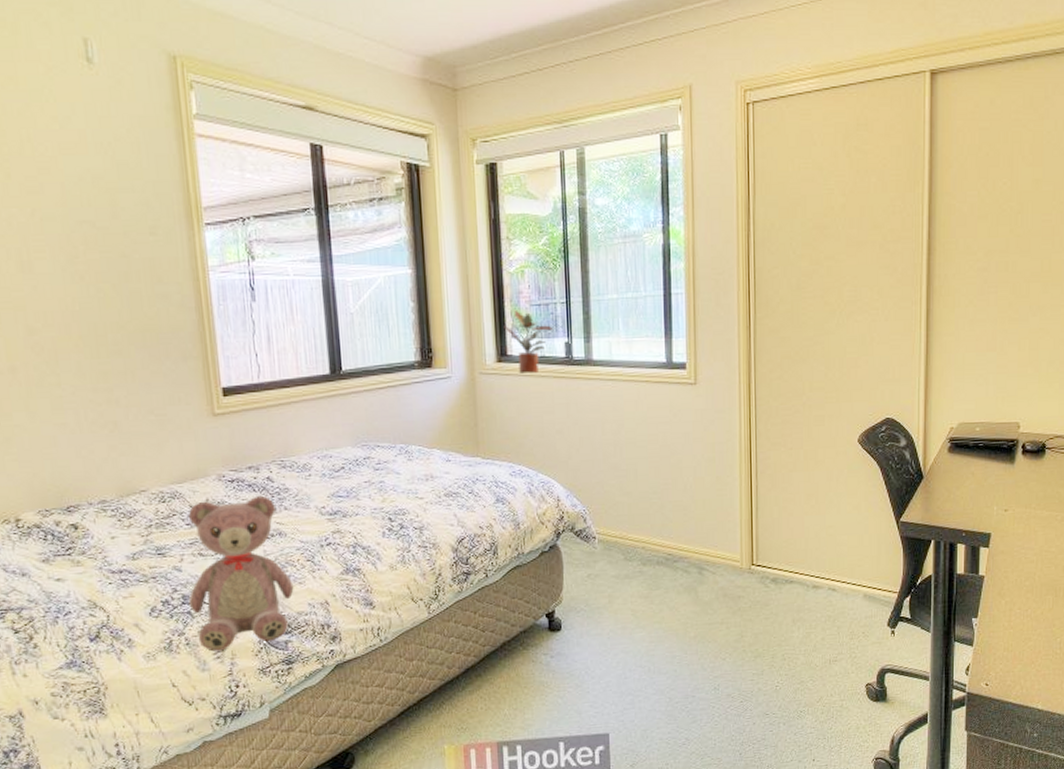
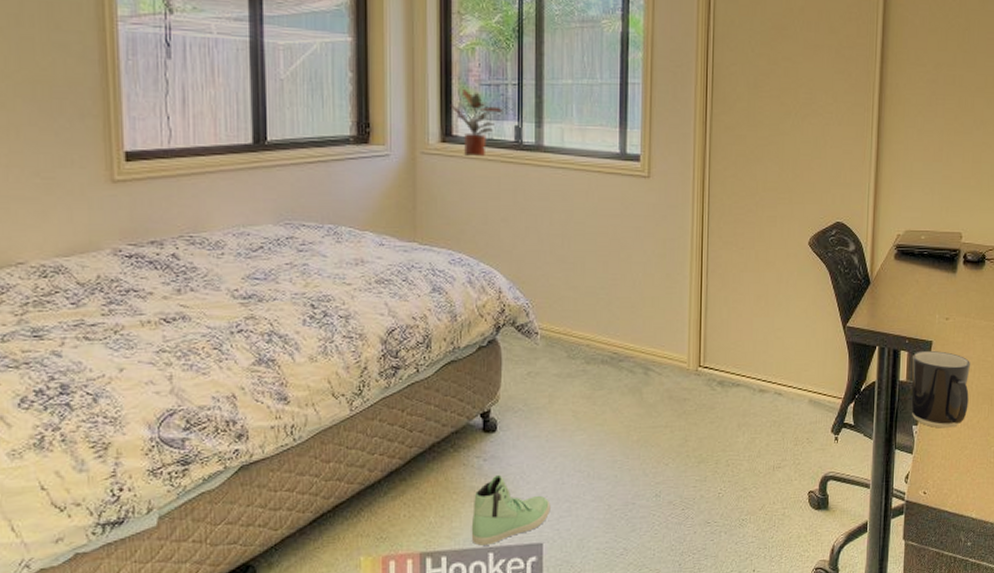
teddy bear: present [188,495,294,652] -> none [68,274,196,450]
sneaker: none [542,670,615,736] -> present [471,474,551,546]
mug: none [969,542,1032,620] -> present [911,350,970,428]

